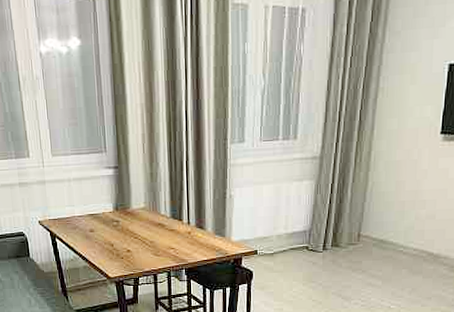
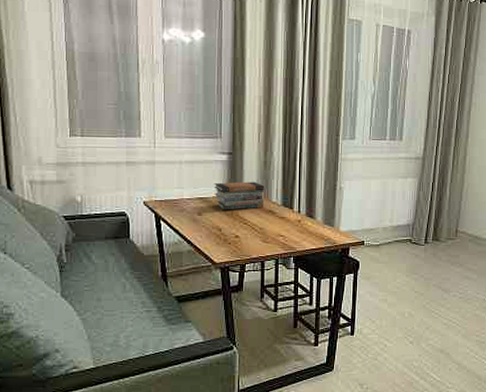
book stack: none [103,195,153,226] -> present [214,181,265,210]

